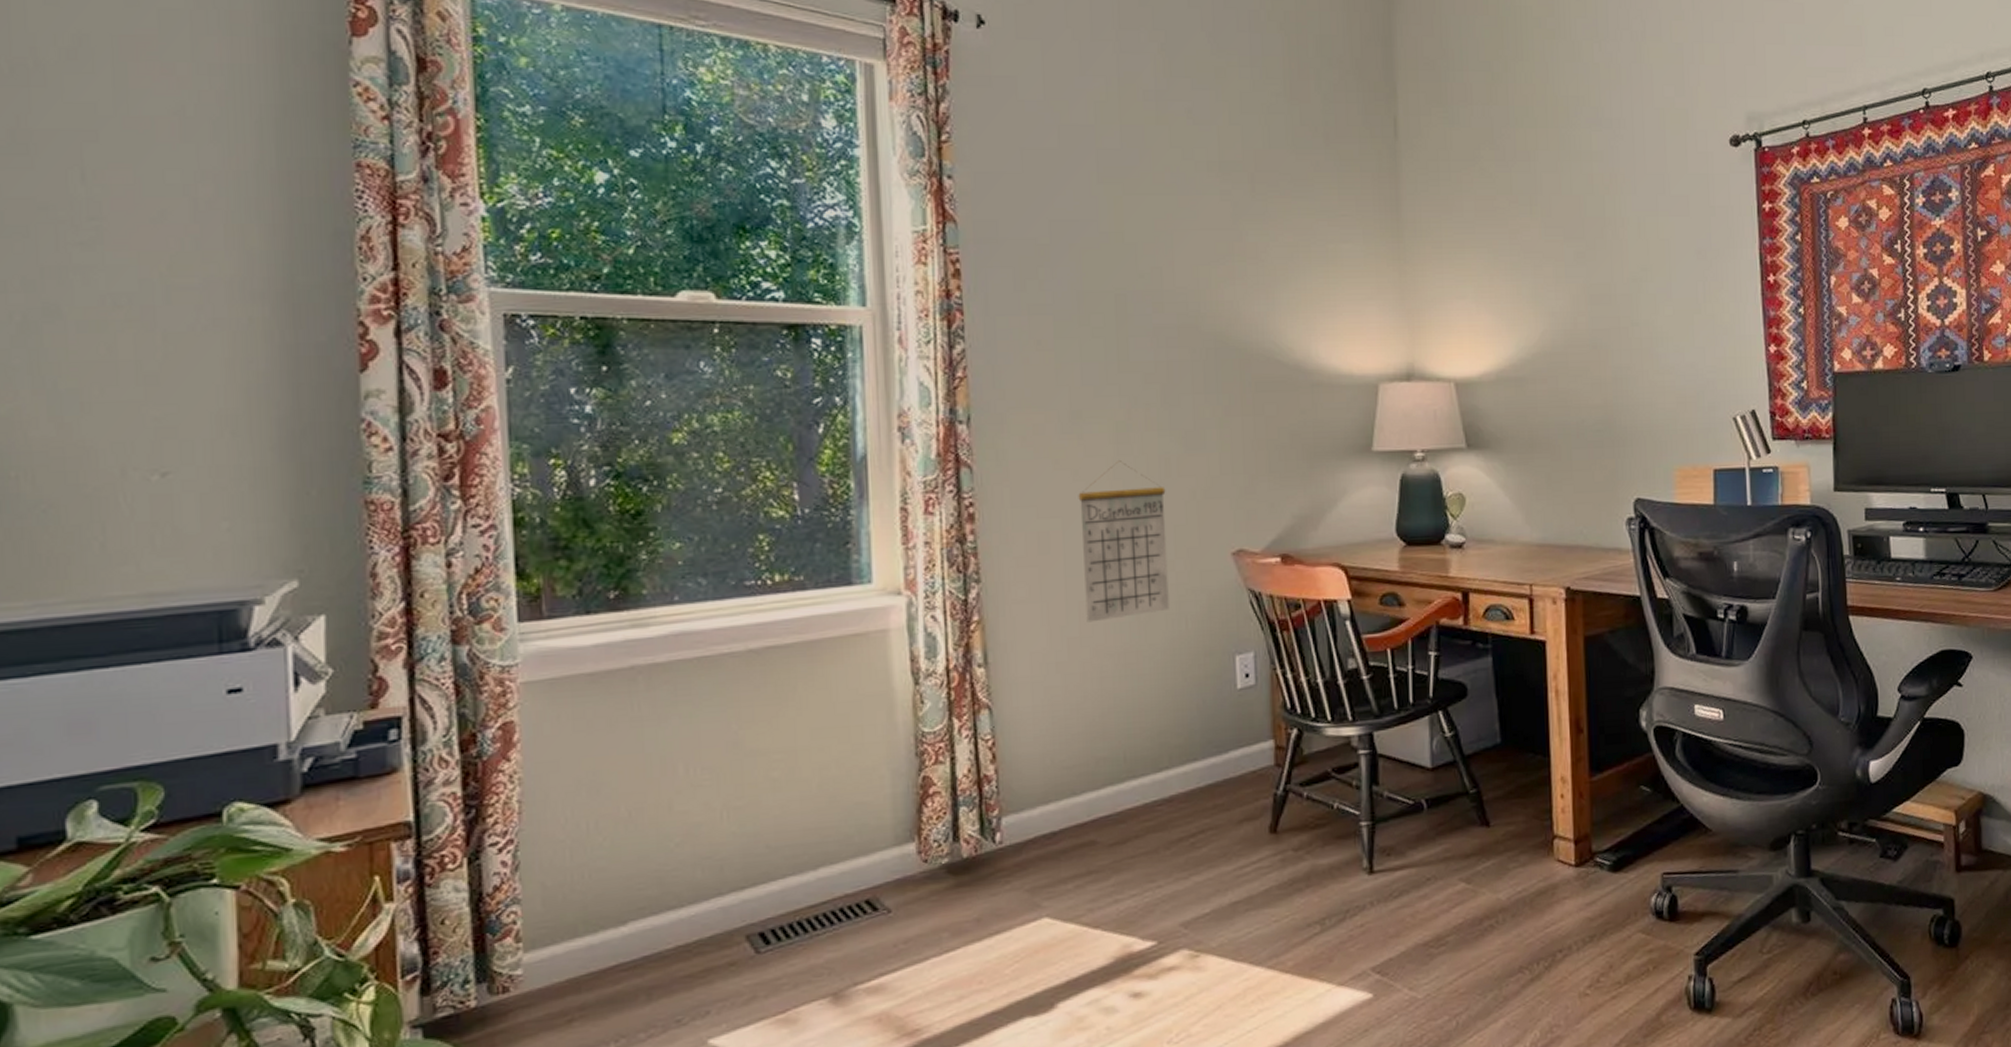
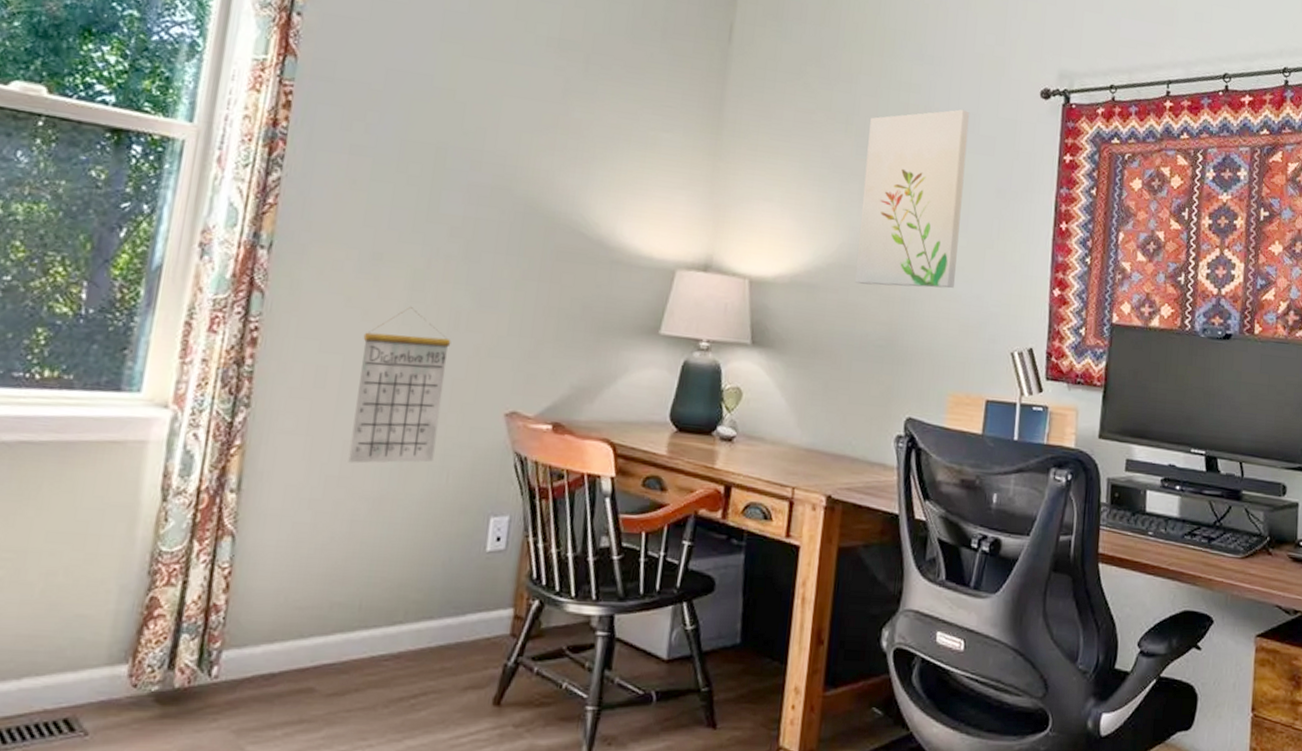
wall art: none [1555,172,1667,370] -> present [855,109,970,288]

